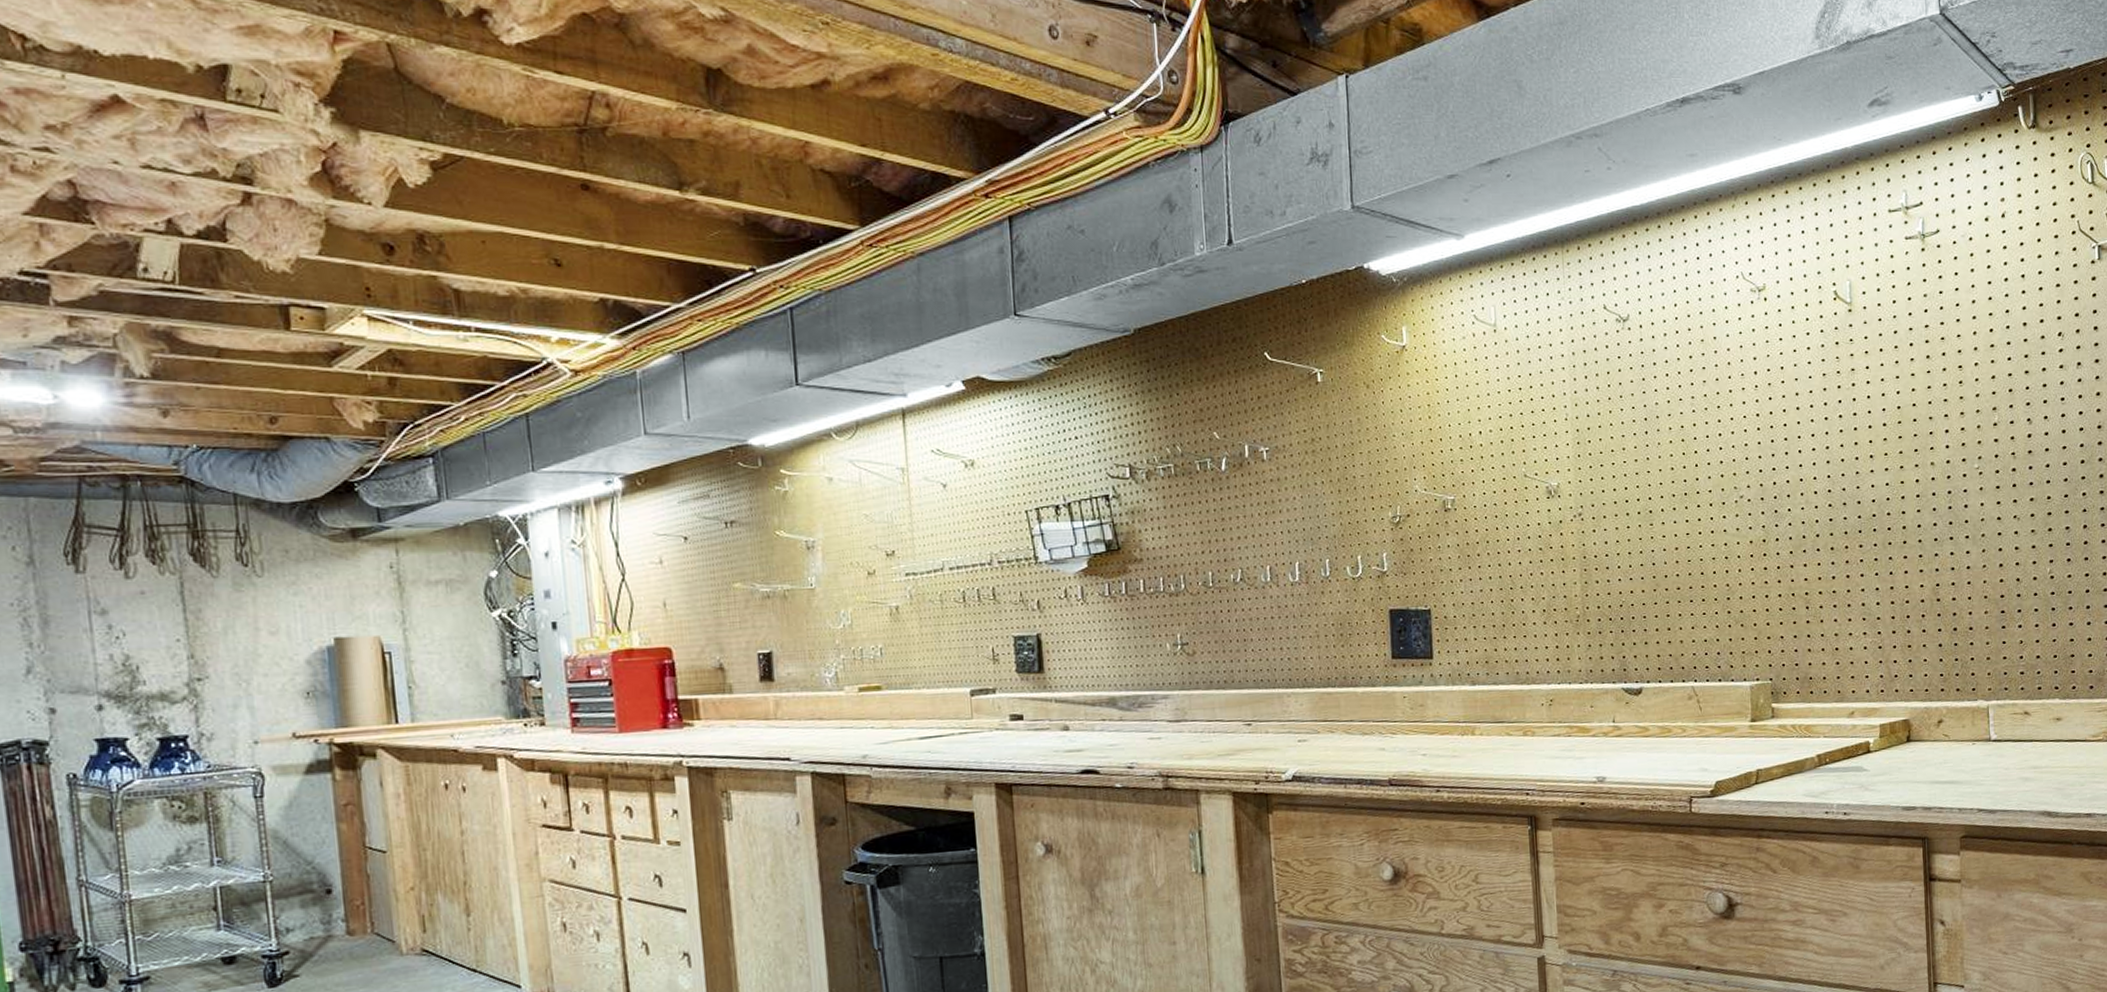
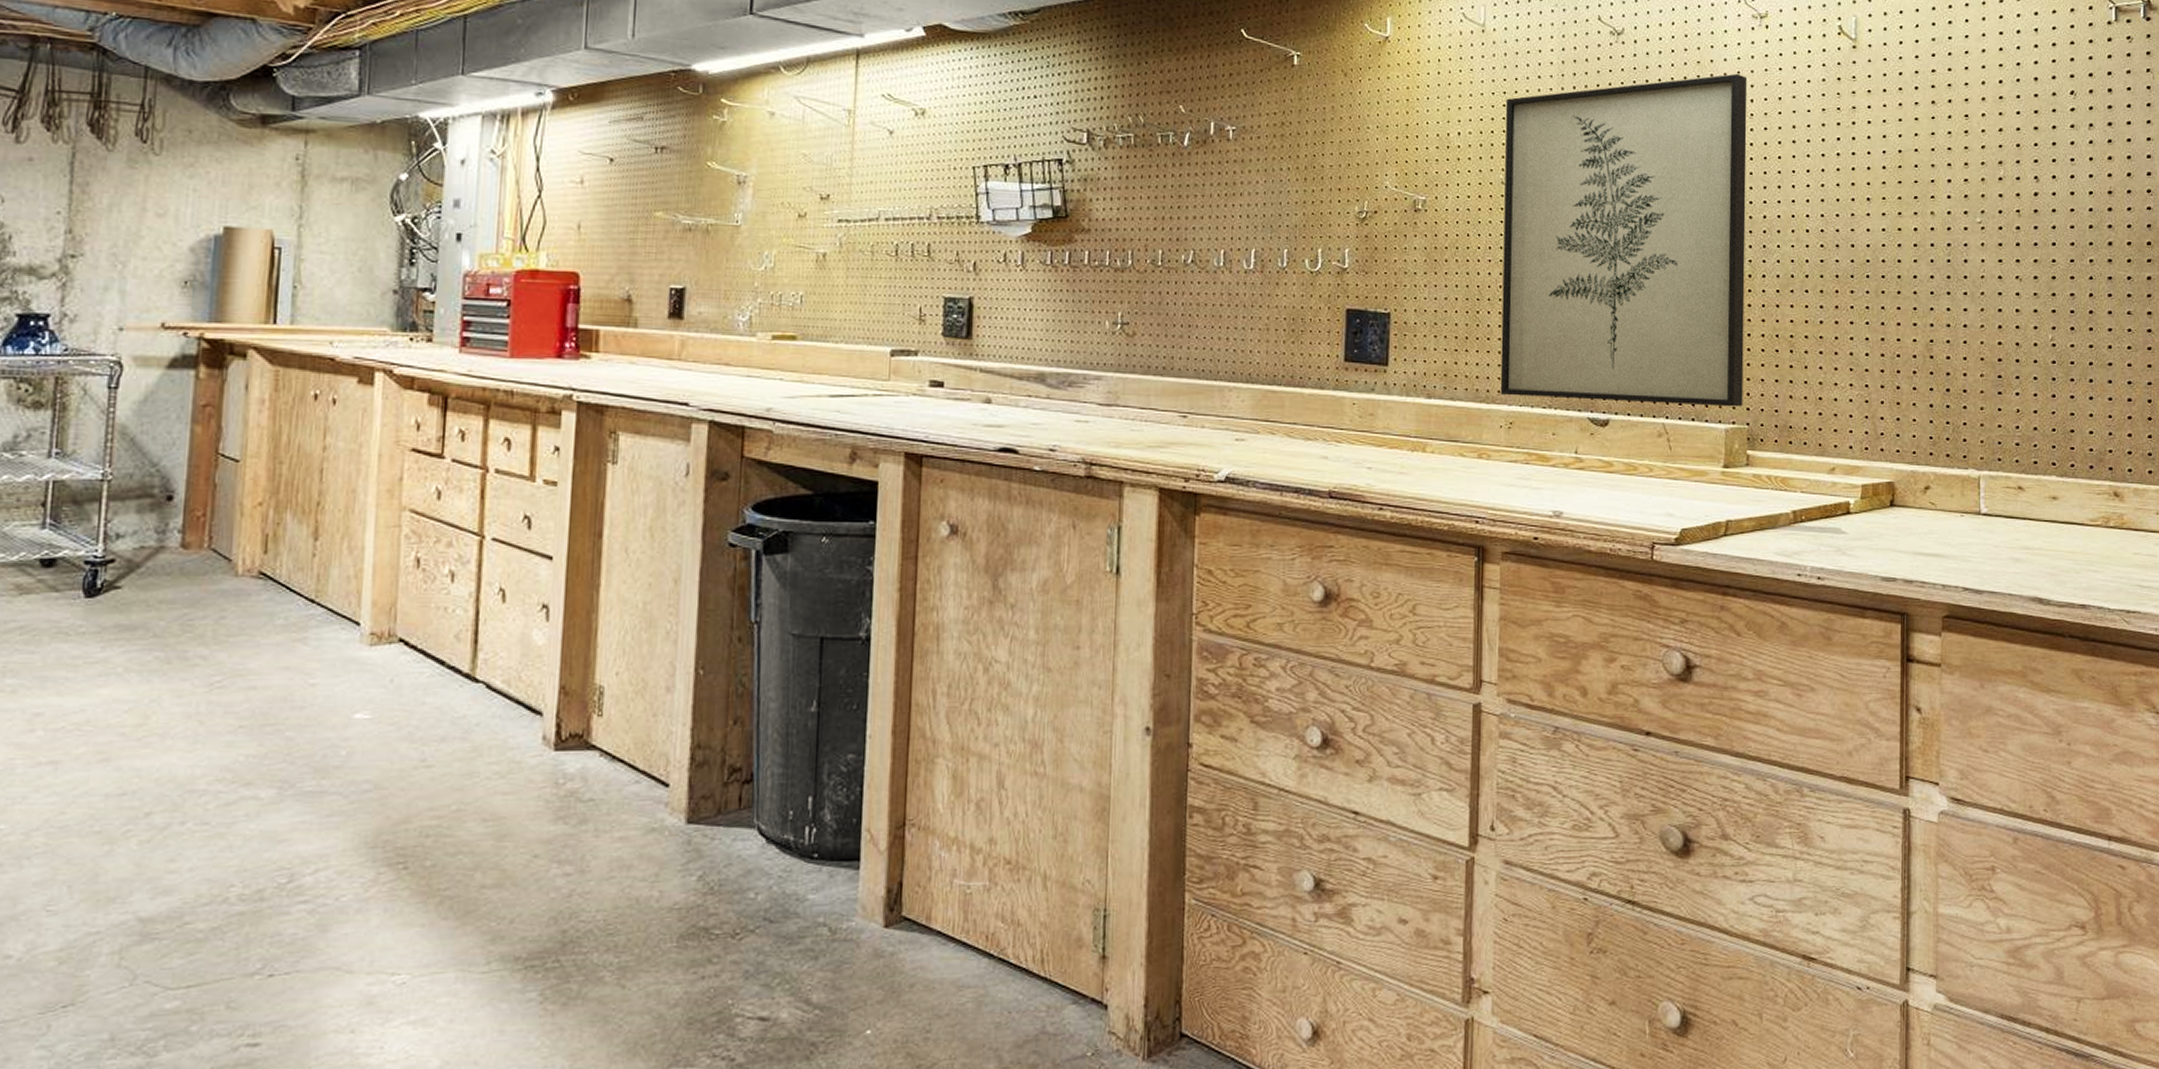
wall art: none [1522,347,1765,676] -> present [1500,73,1748,407]

